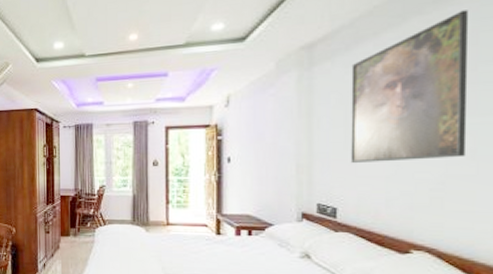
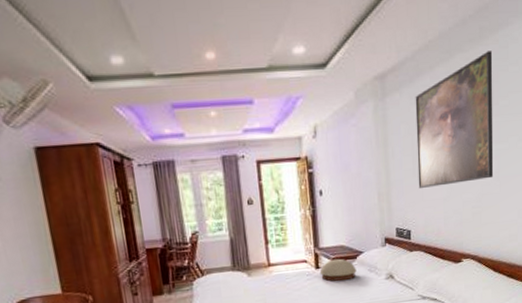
cushion: none [220,227,264,252] -> present [319,258,357,282]

